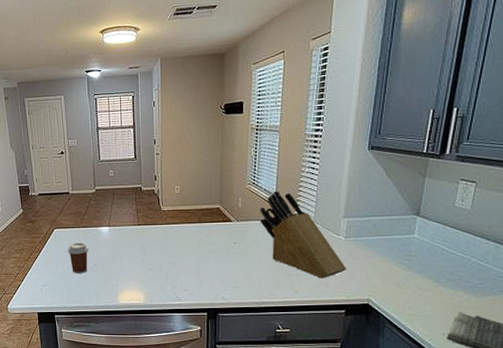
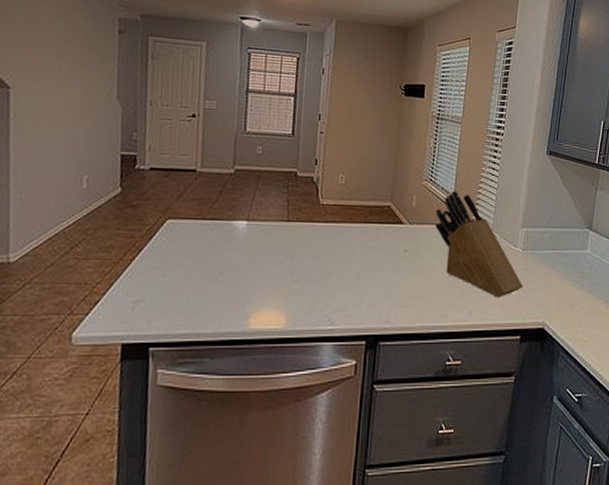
coffee cup: present [68,242,89,274] -> none [183,240,215,285]

